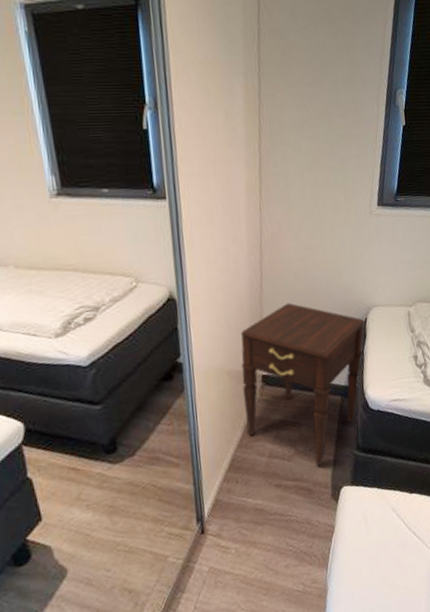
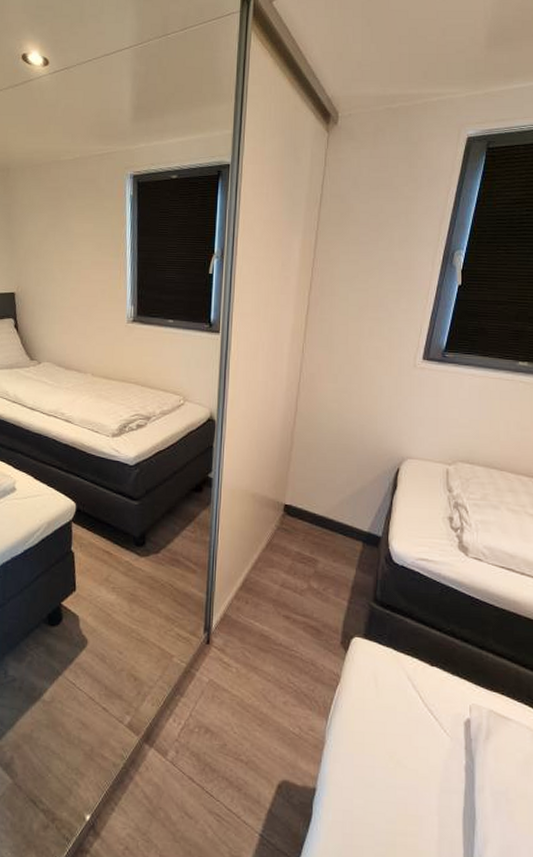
nightstand: present [240,302,366,467] -> none [264,440,398,609]

